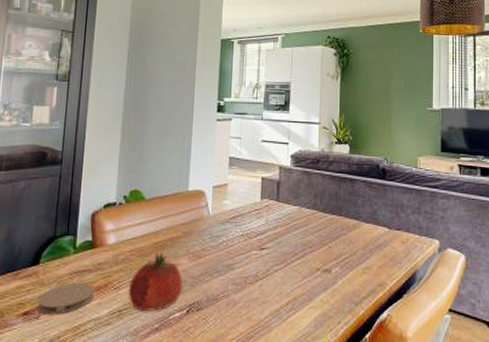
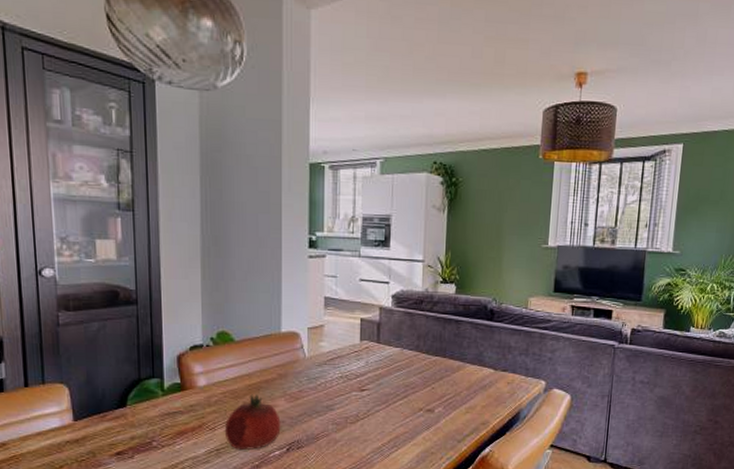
coaster: present [37,282,95,315] -> none [129,423,189,454]

